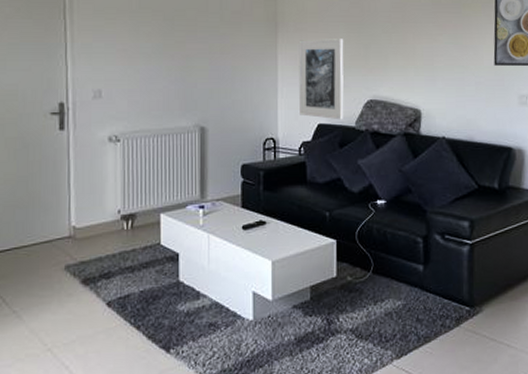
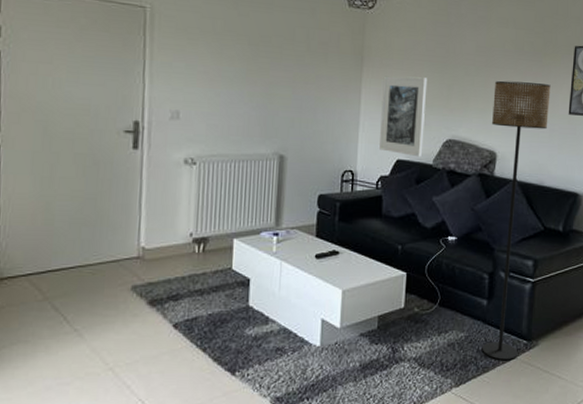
floor lamp: none [413,35,473,329] -> present [483,80,551,360]

